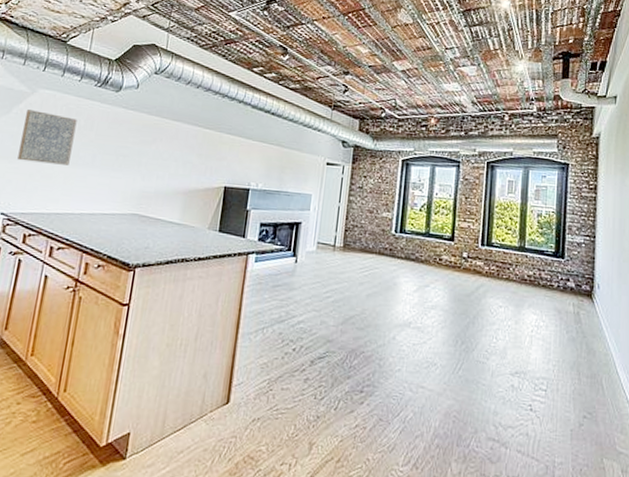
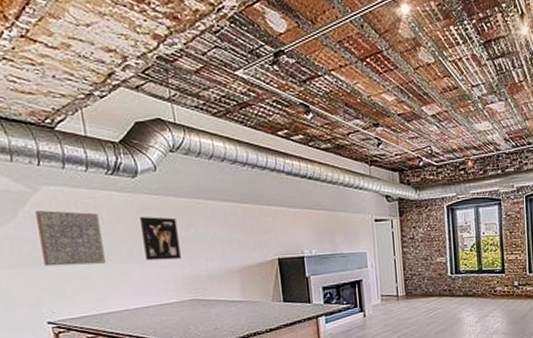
wall art: none [104,128,142,172] -> present [140,217,181,261]

